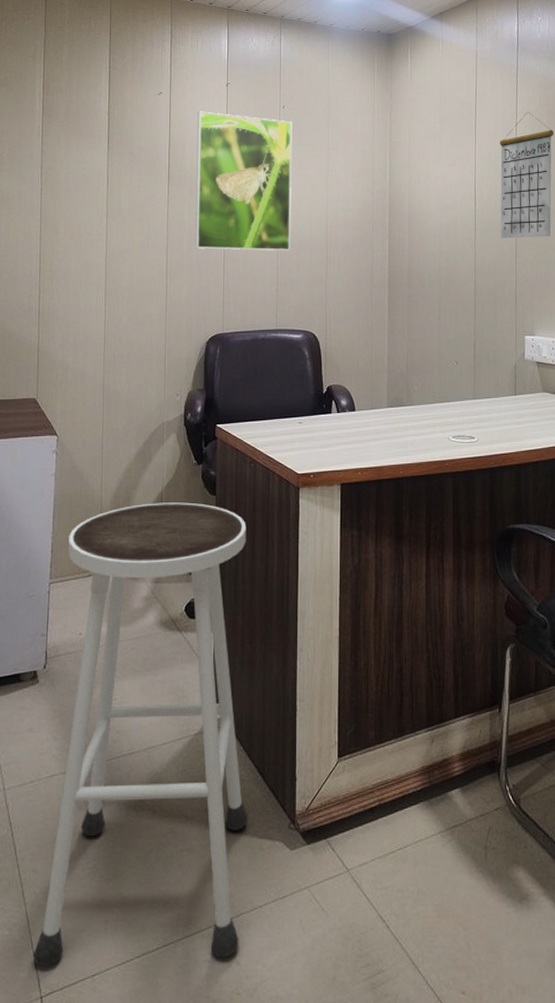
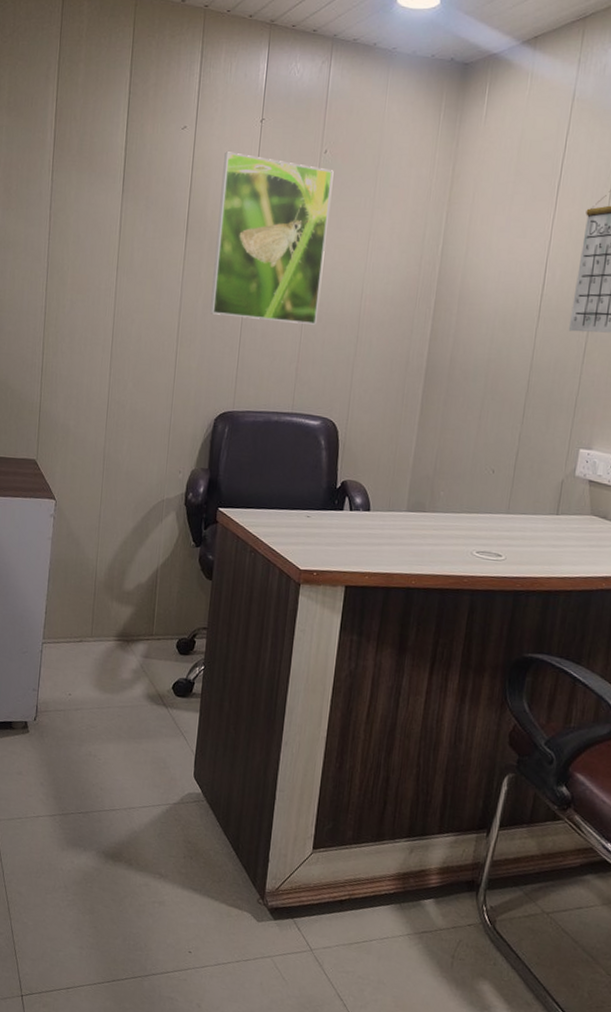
stool: present [32,502,248,968] -> none [15,579,241,999]

